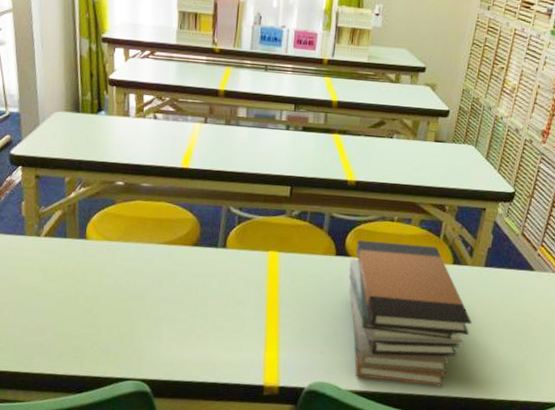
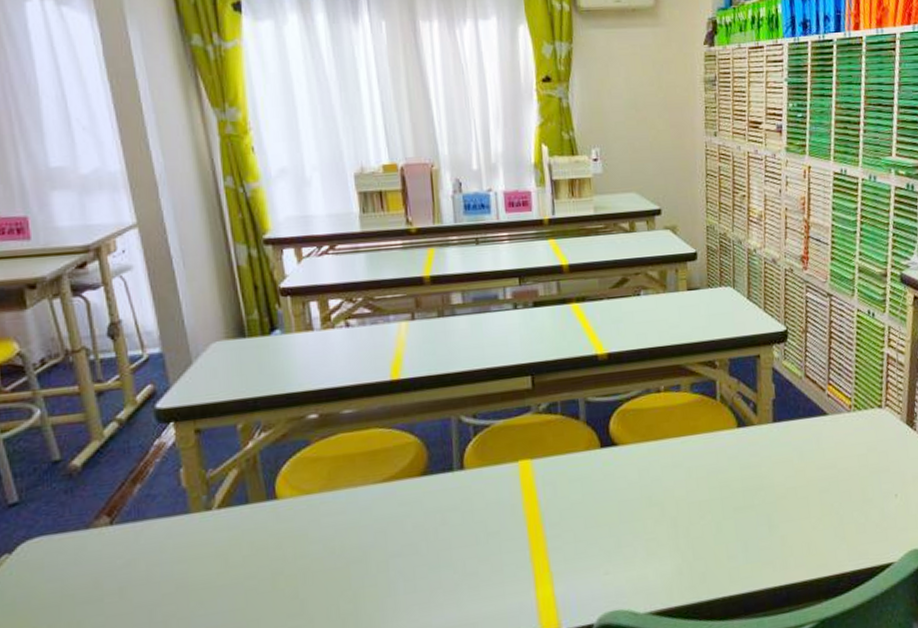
book stack: present [349,240,472,387] -> none [618,411,774,594]

